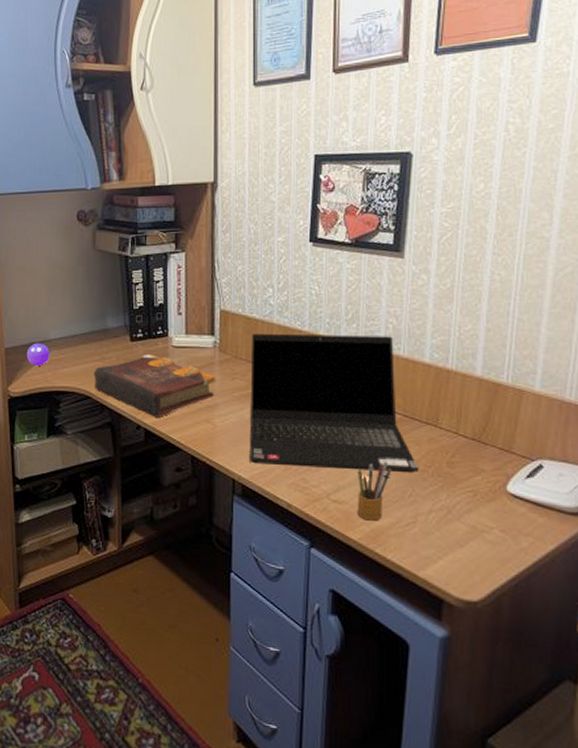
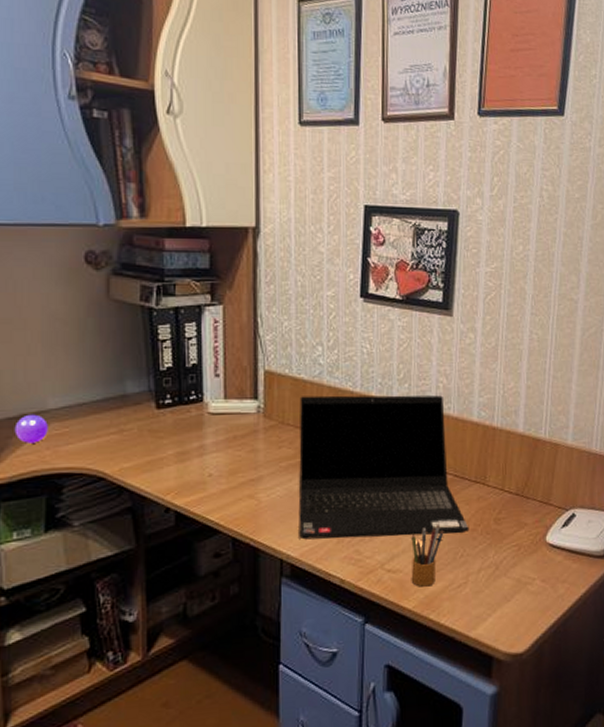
book: present [93,353,216,419] -> none [108,422,260,498]

